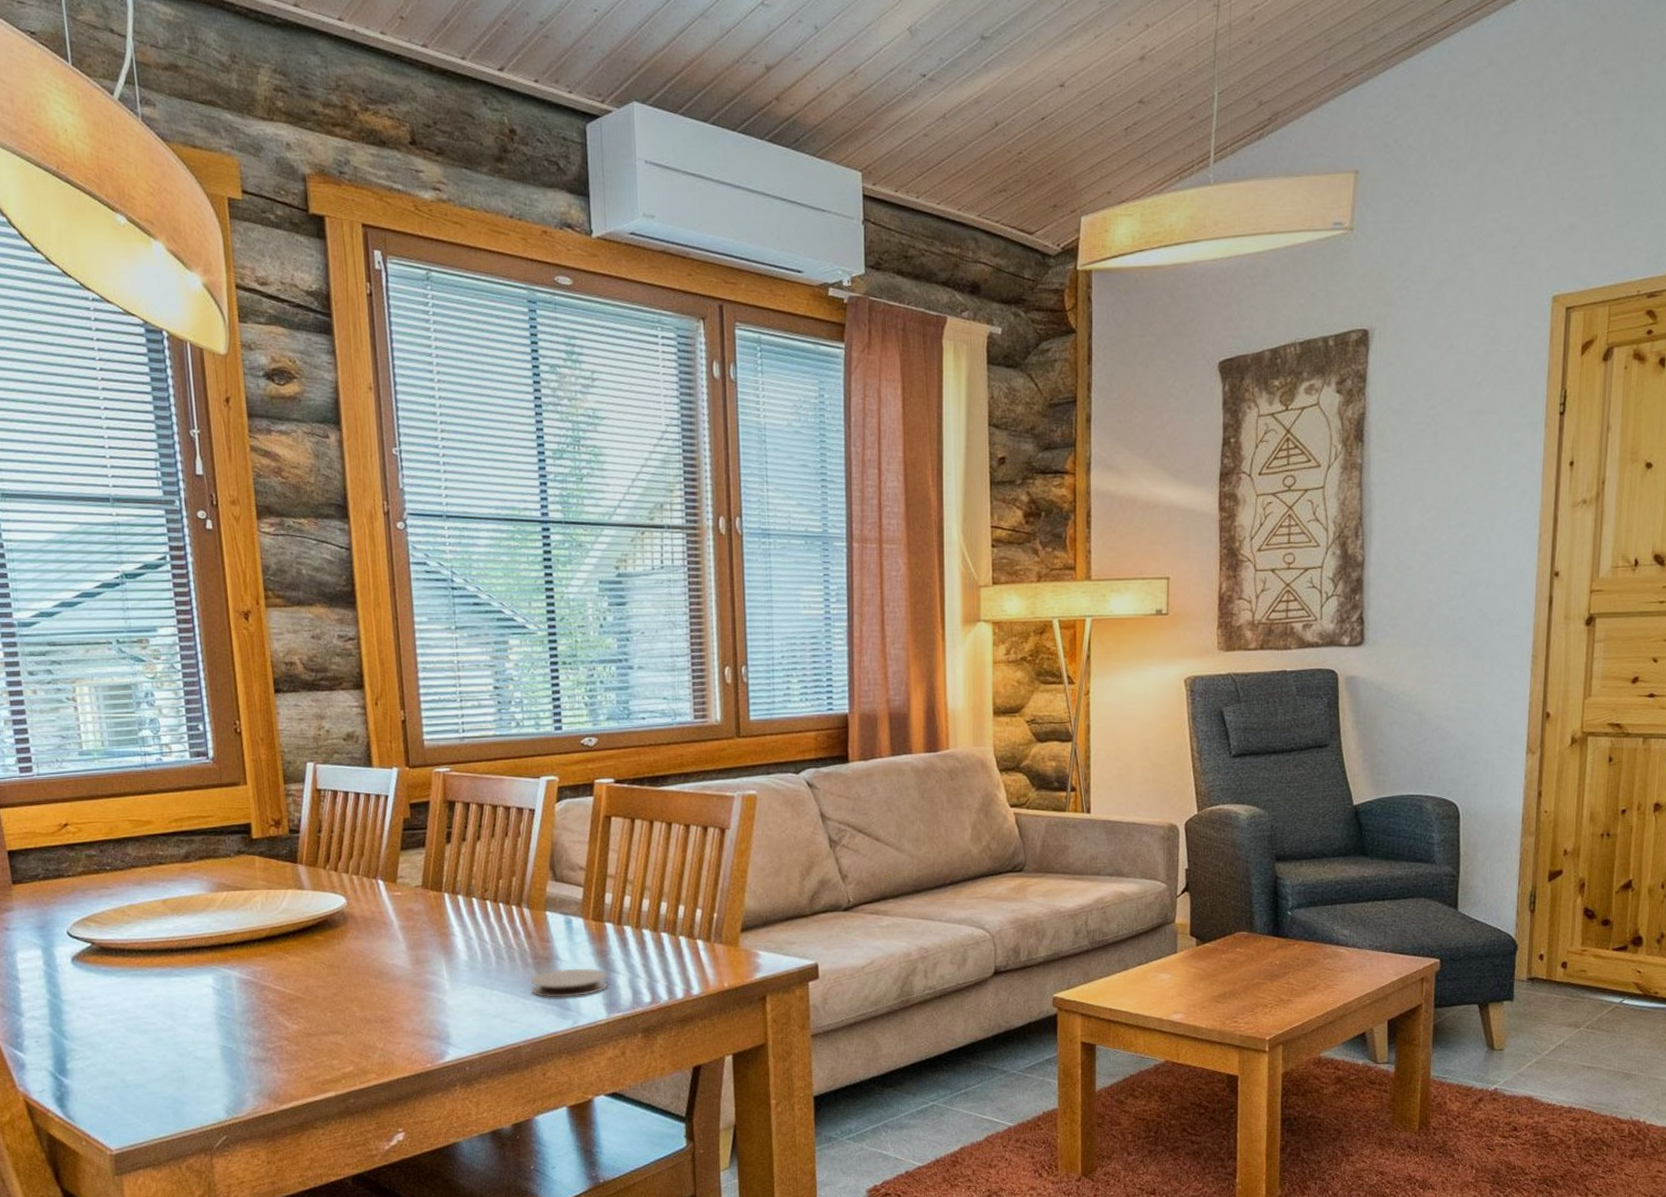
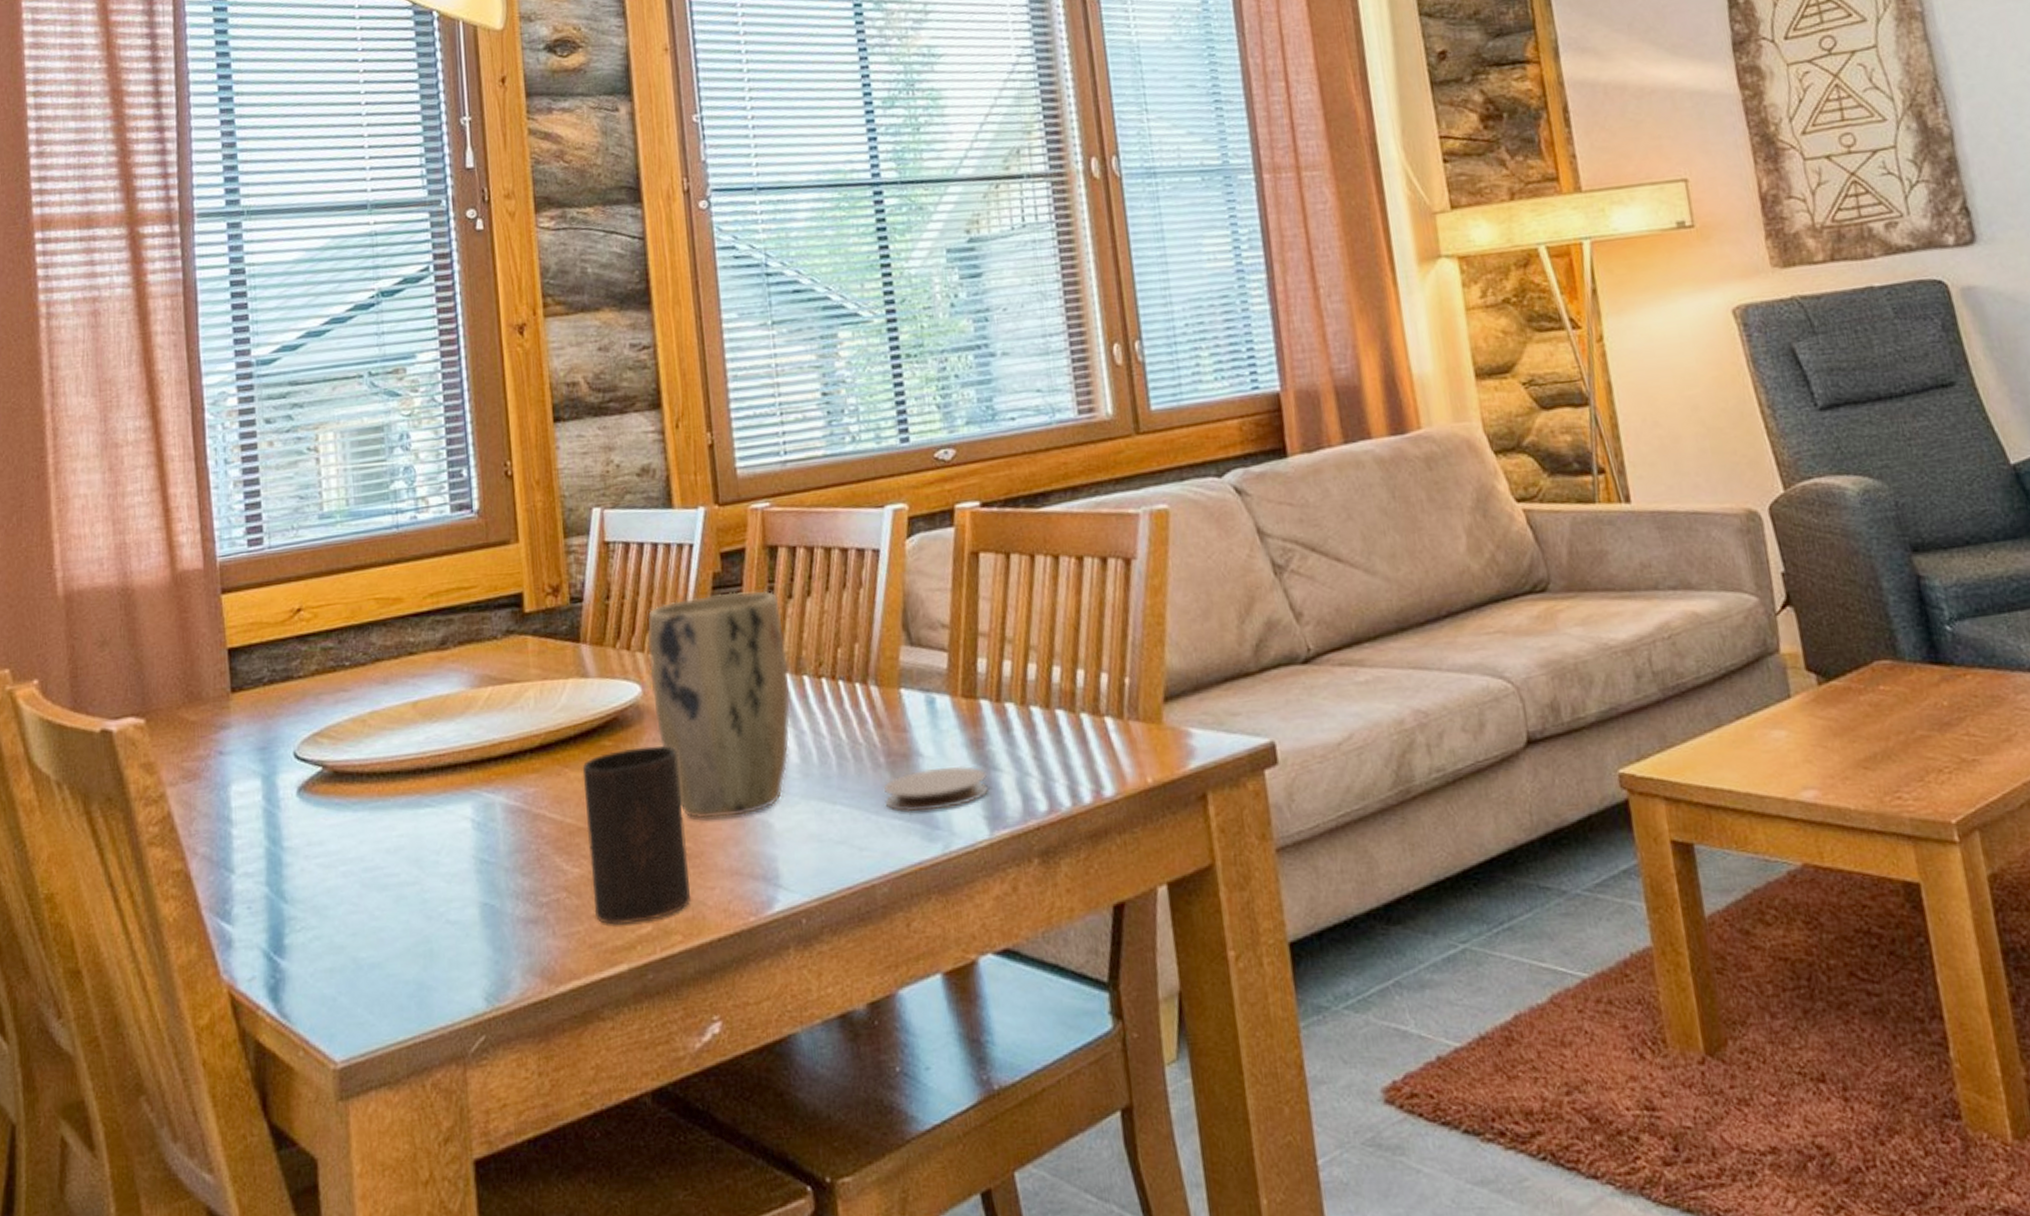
cup: none [299,941,382,1065] -> present [582,744,690,925]
plant pot: none [350,833,462,996] -> present [647,590,791,820]

